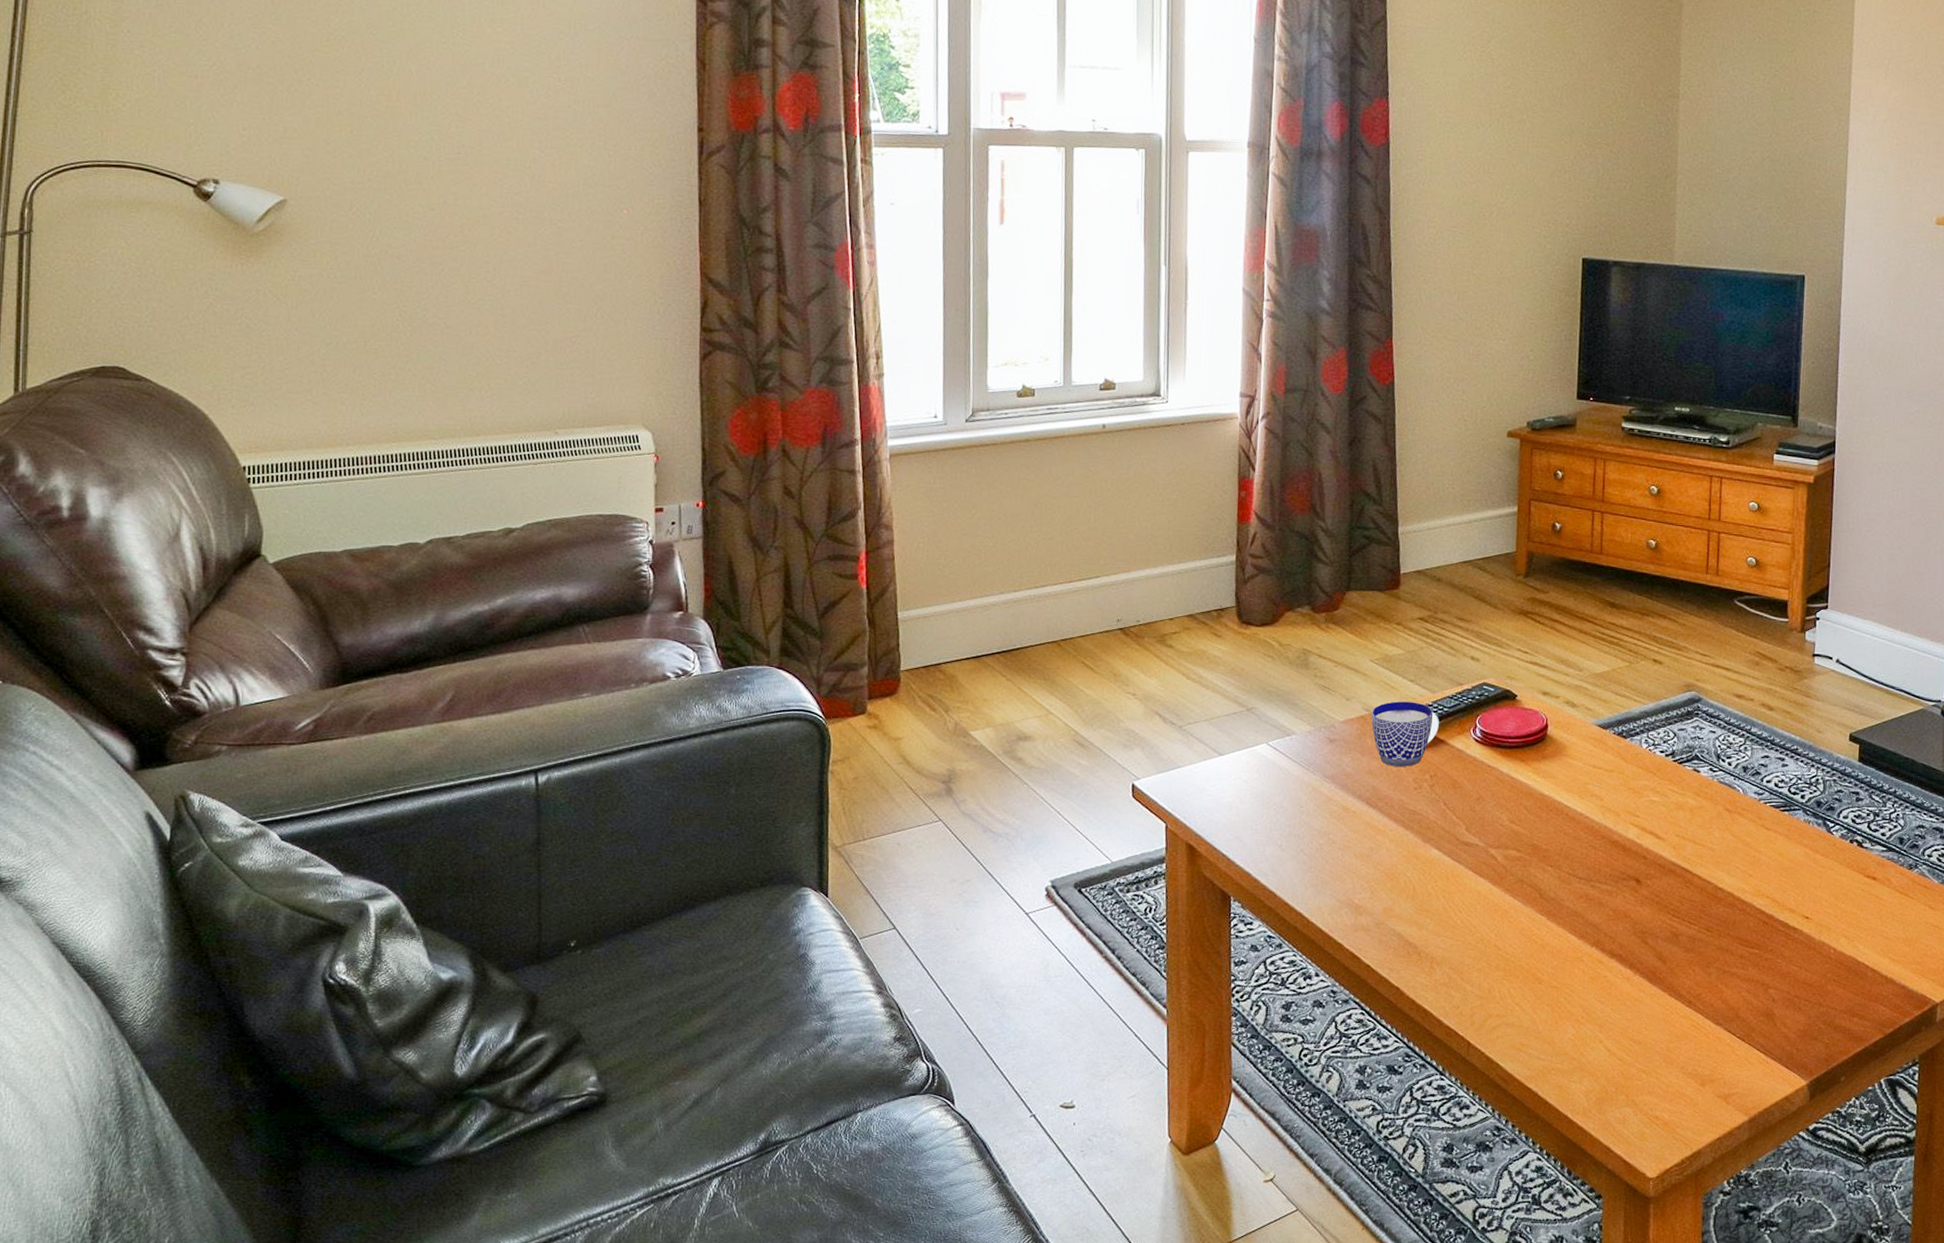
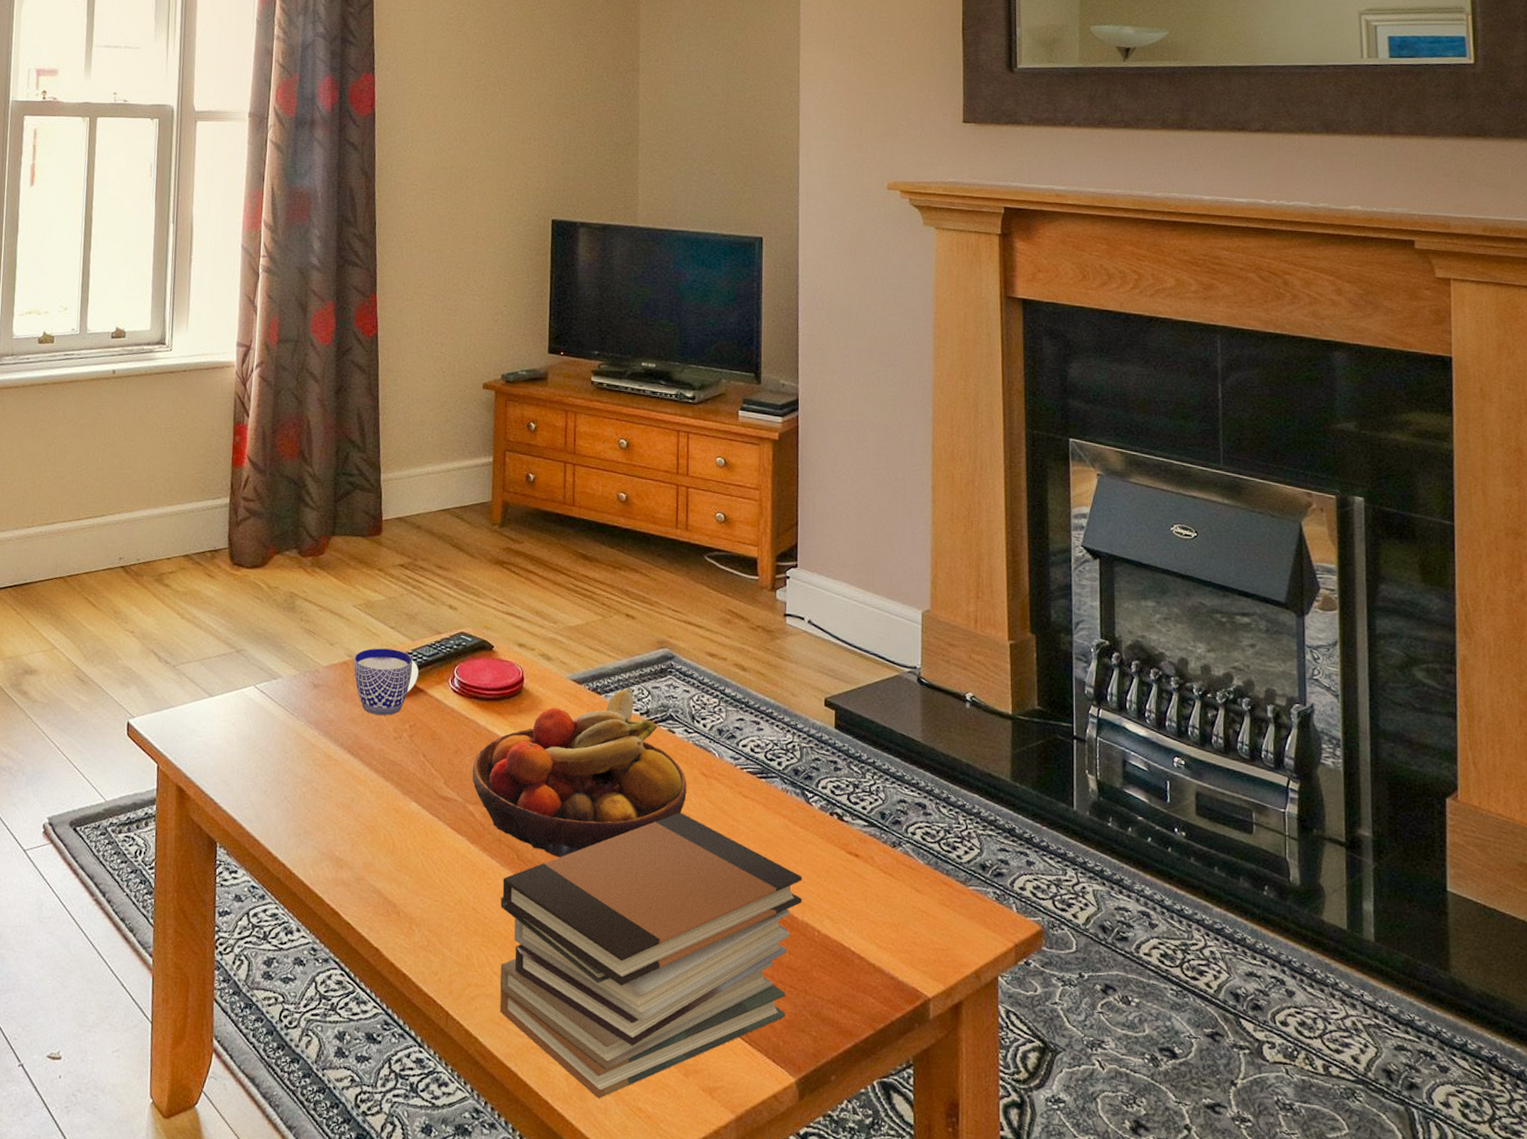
fruit bowl: none [1494,731,1711,895] -> present [472,688,687,858]
book stack: none [1521,846,1821,1111] -> present [499,812,802,1099]

